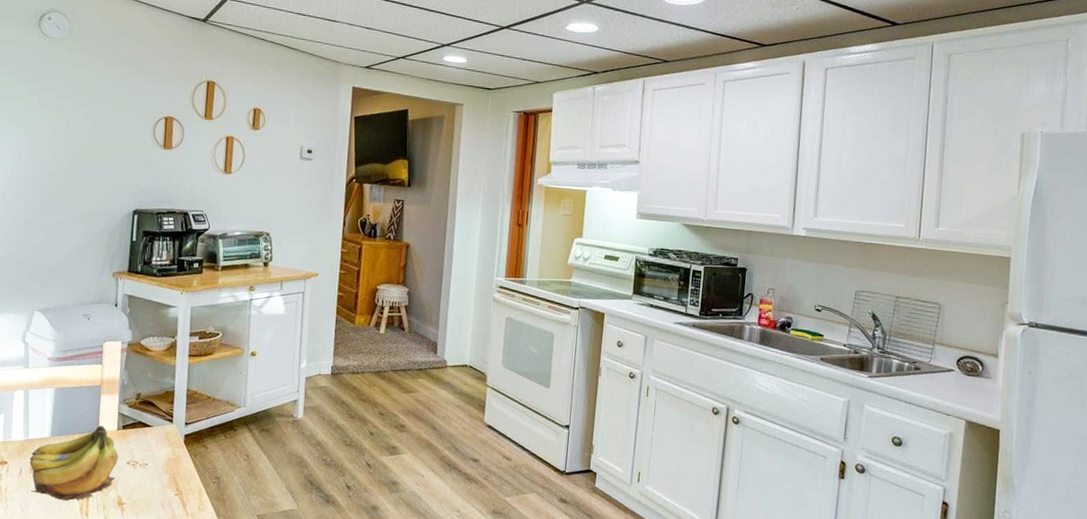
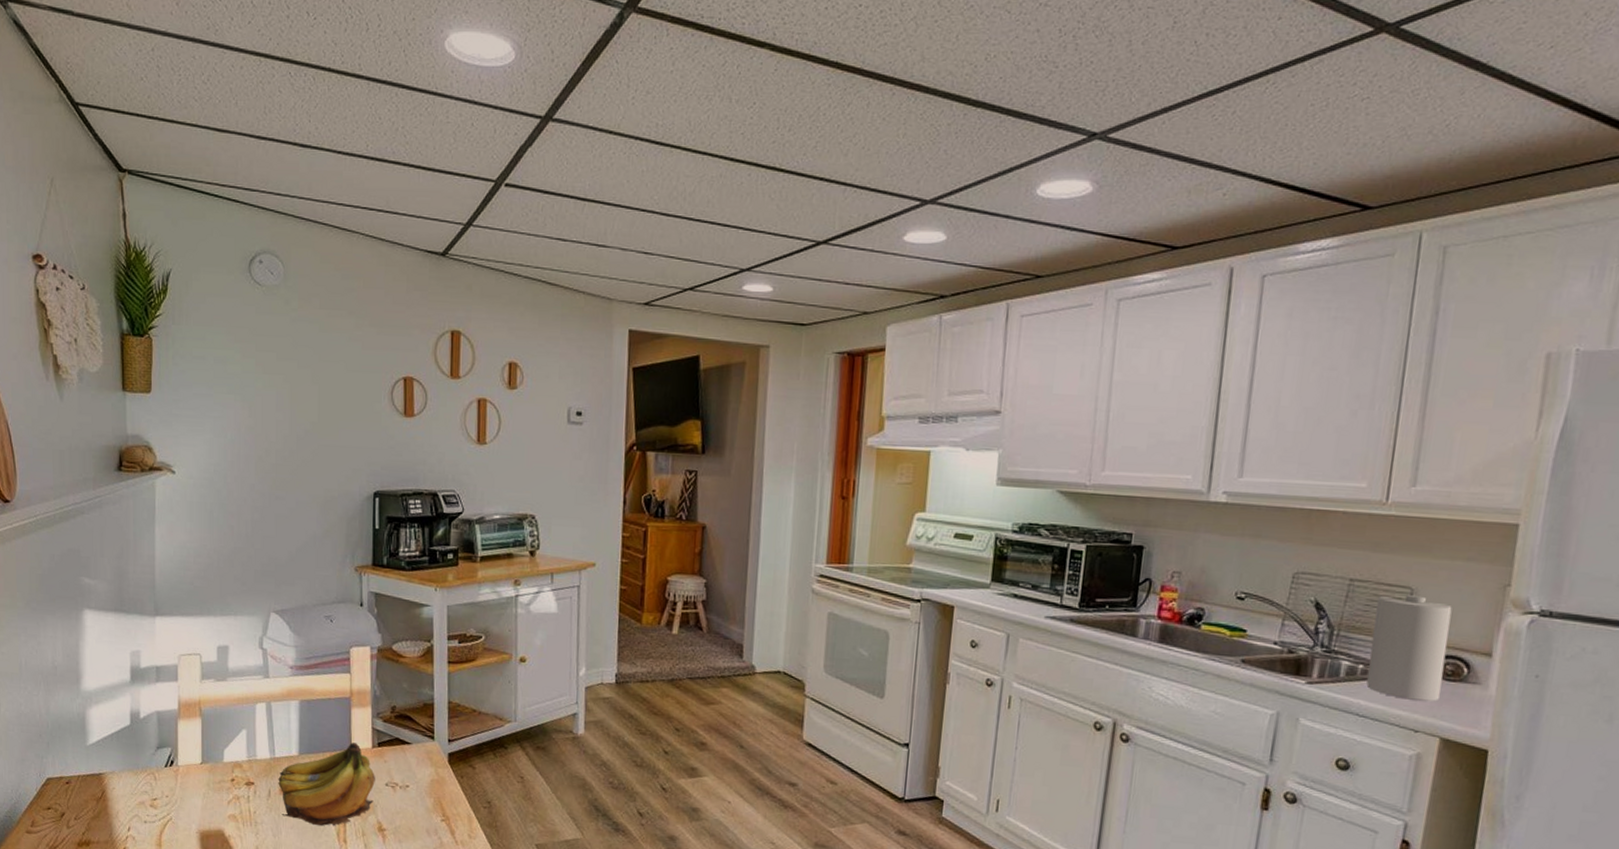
paper towel holder: none [911,309,969,392] -> present [1366,595,1452,702]

